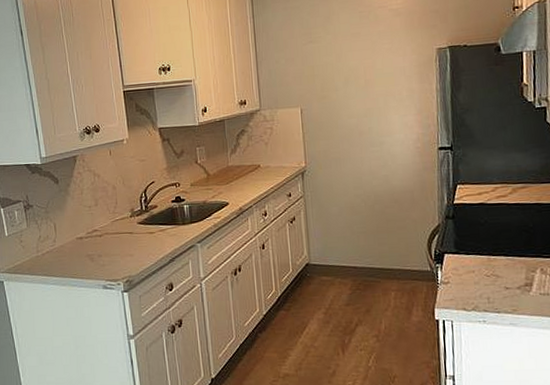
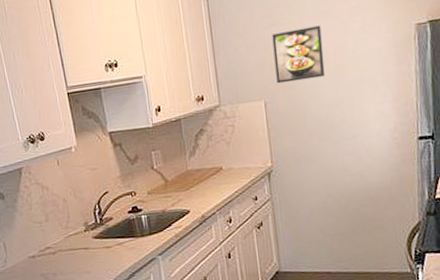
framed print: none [309,45,356,94] -> present [272,25,326,84]

